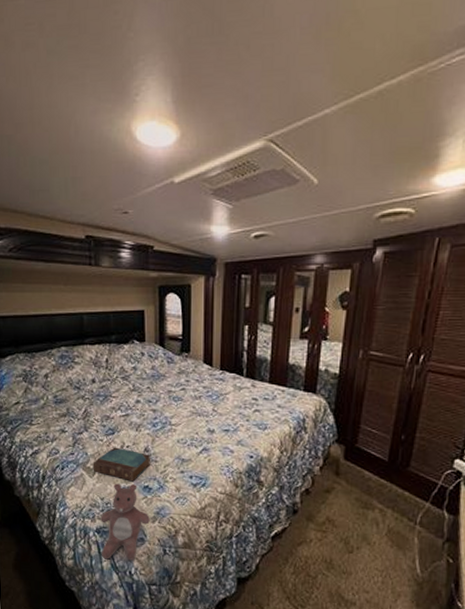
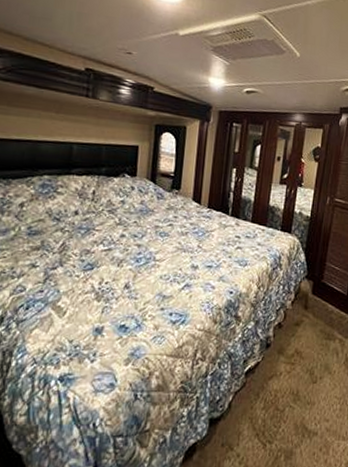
book: present [93,447,150,482] -> none [63,283,130,321]
stuffed animal: present [100,483,150,561] -> none [62,323,123,412]

